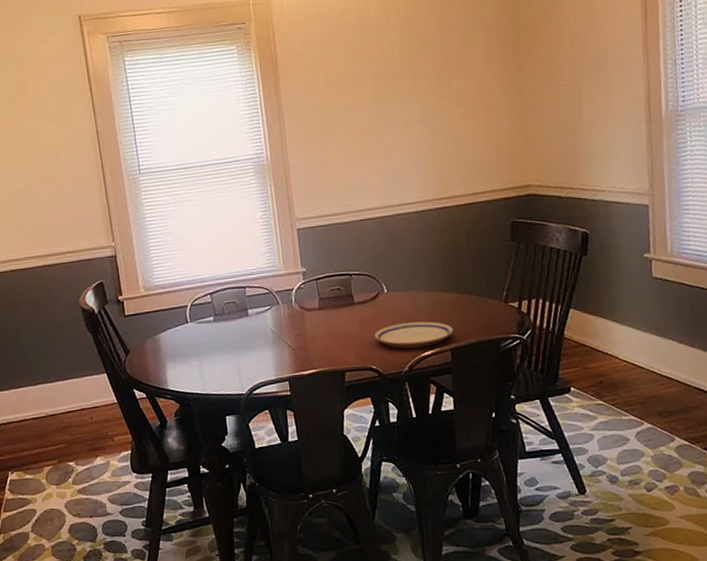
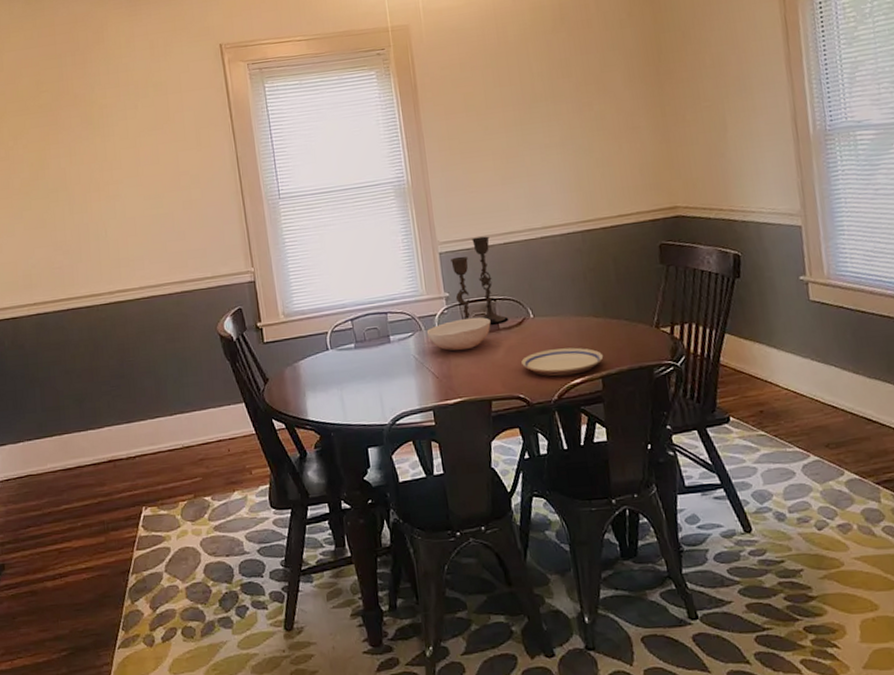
soup bowl: none [283,291,346,324] -> present [426,317,491,351]
candlestick: none [308,213,364,300] -> present [451,236,509,326]

